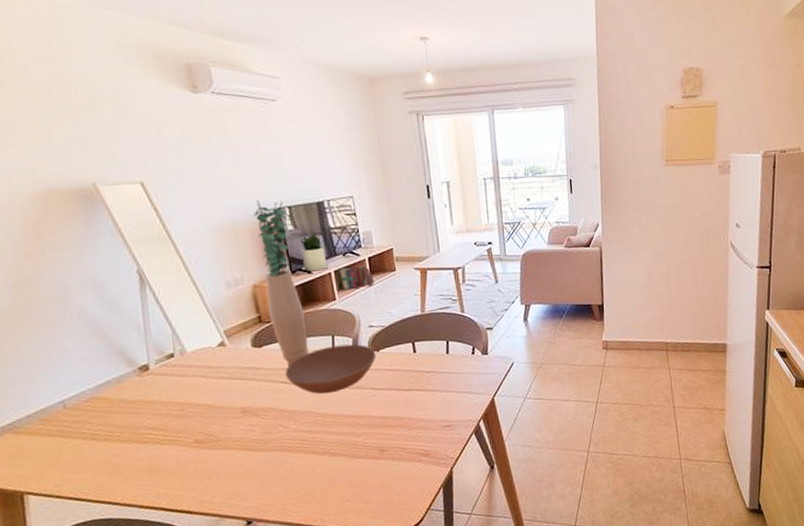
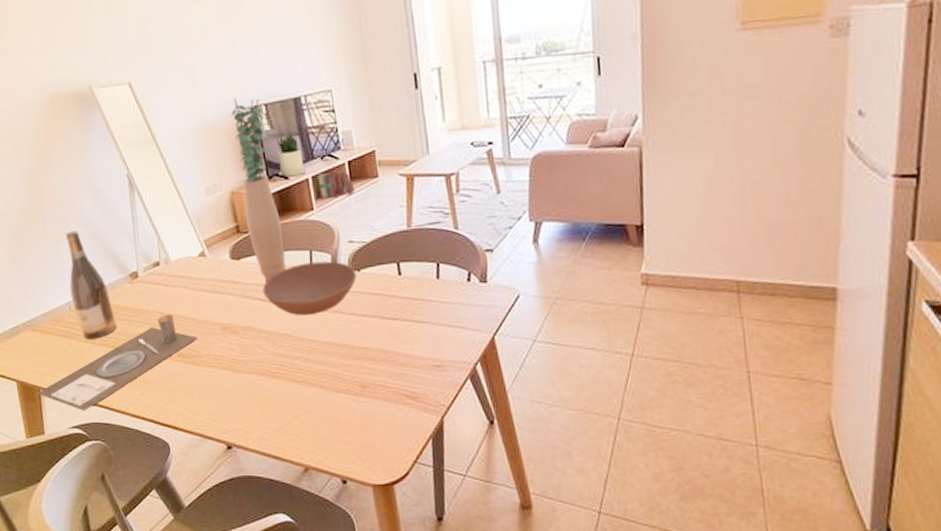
place setting: none [19,403,215,511] -> present [37,314,197,412]
wine bottle: none [61,327,123,436] -> present [66,230,117,339]

